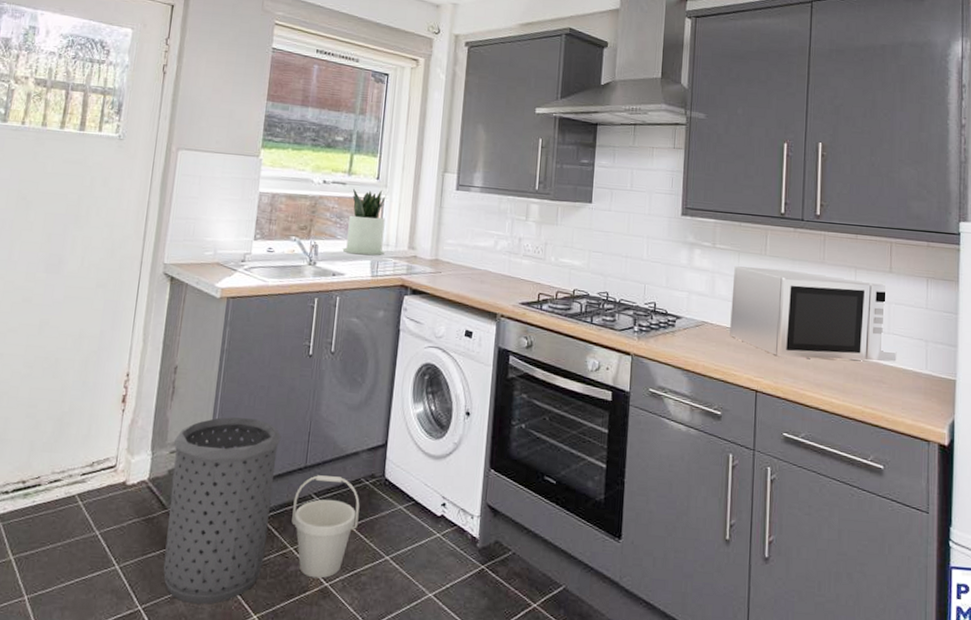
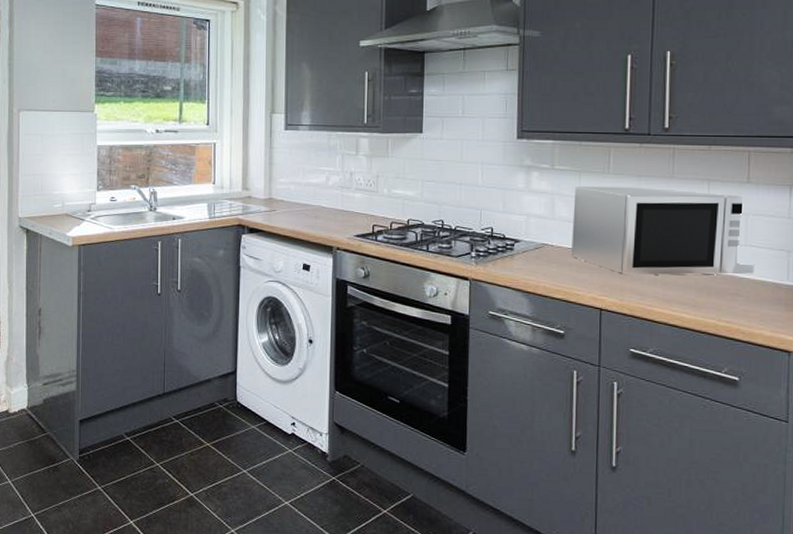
laundry basket: present [163,417,282,604] -> none [45,352,140,512]
bucket: present [292,475,360,579] -> none [156,400,216,490]
planter: present [342,189,386,256] -> none [180,135,221,199]

